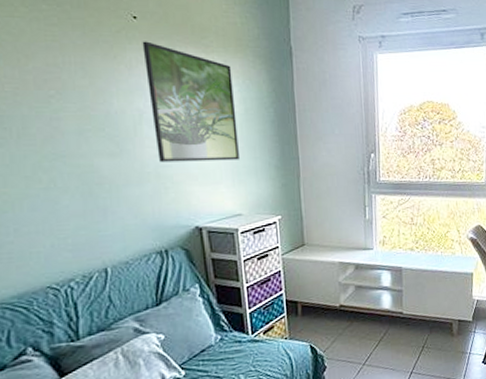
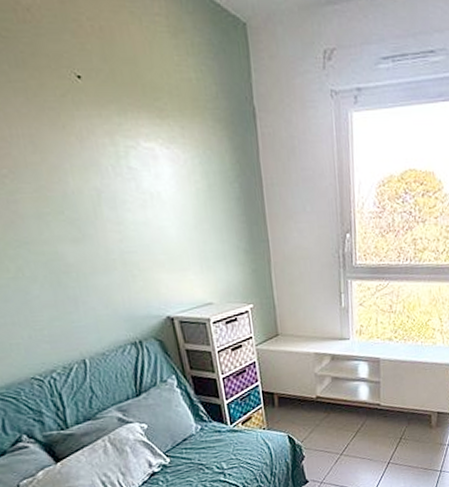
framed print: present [142,41,241,163] -> none [90,106,207,248]

